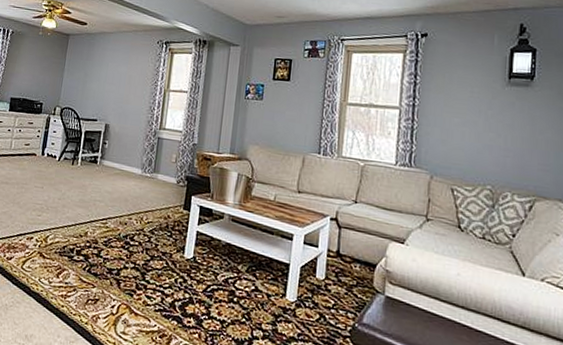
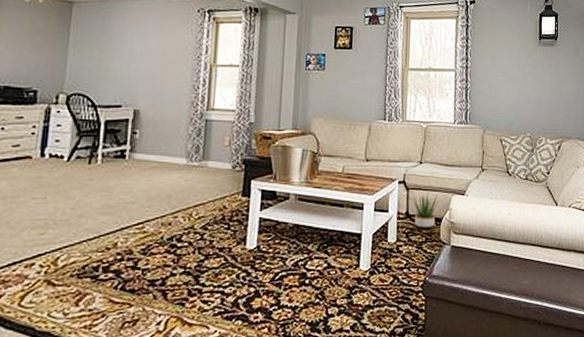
potted plant: none [345,232,374,273] -> present [413,192,439,229]

